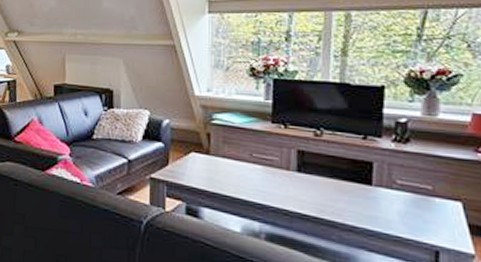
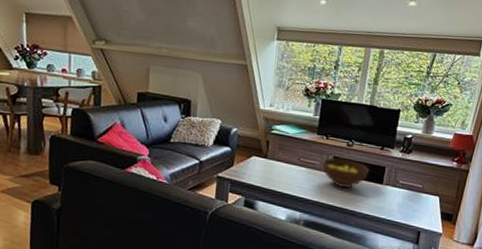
fruit bowl: none [282,151,350,191] -> present [322,157,370,188]

